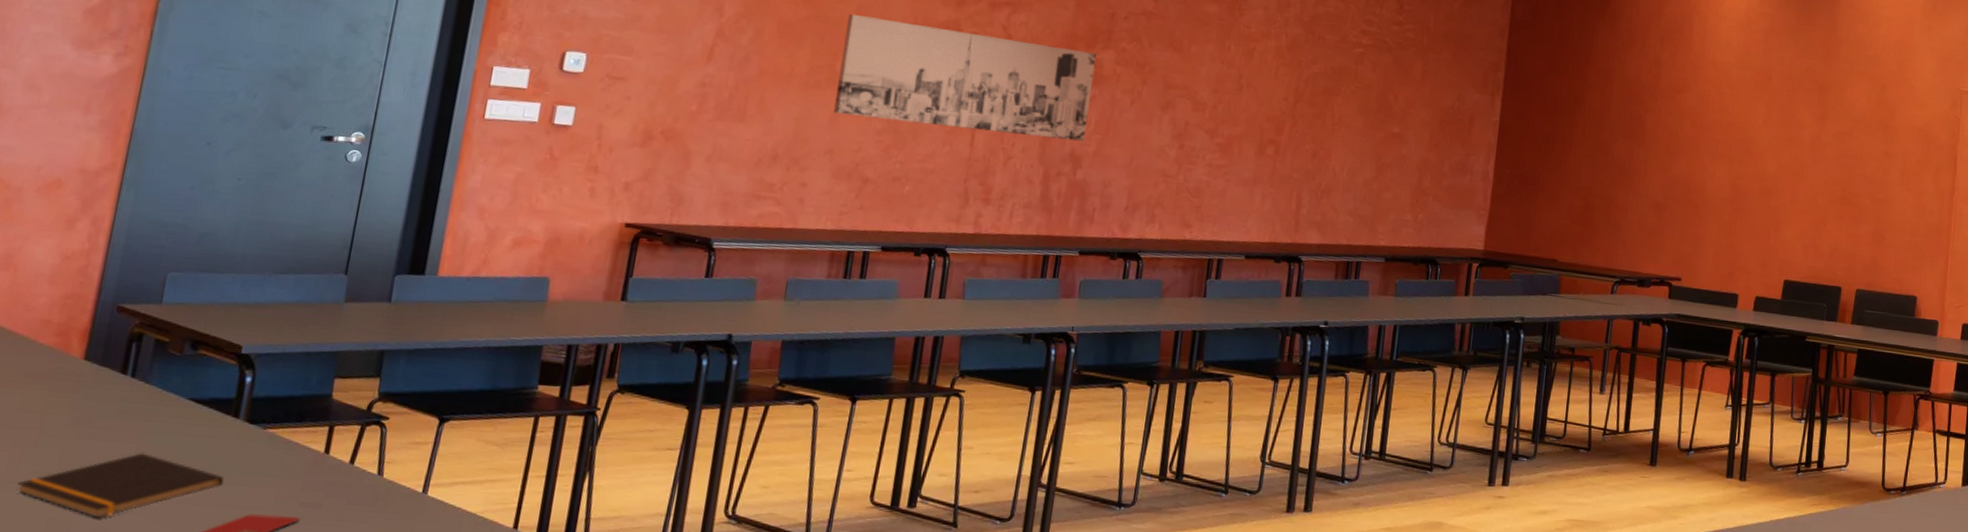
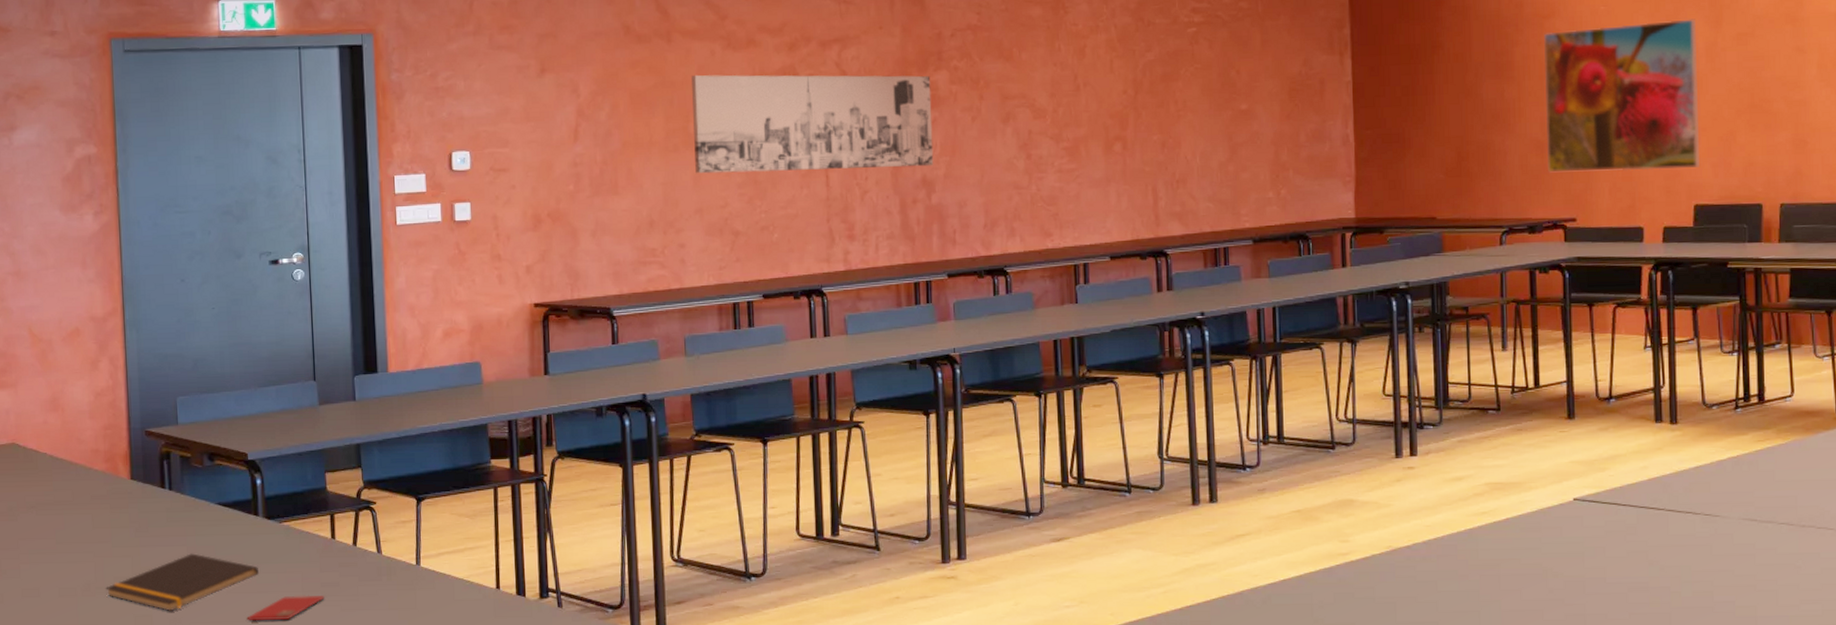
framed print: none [1662,105,1805,246] -> present [1544,19,1699,173]

